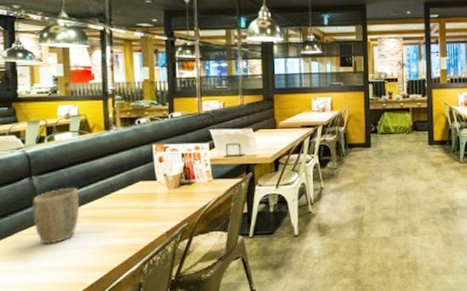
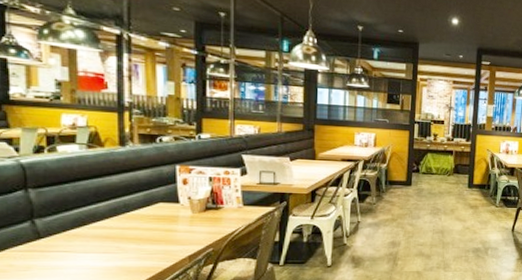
plant pot: present [33,187,80,245] -> none [29,203,88,263]

